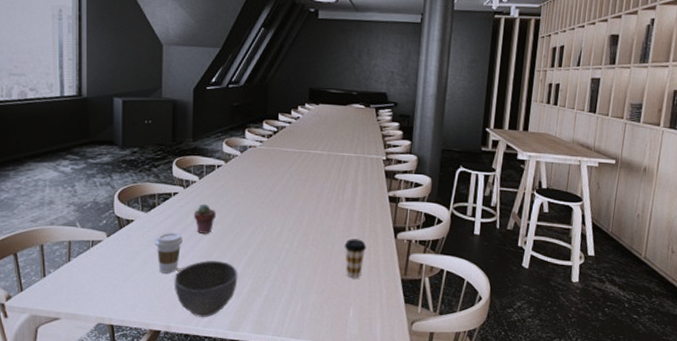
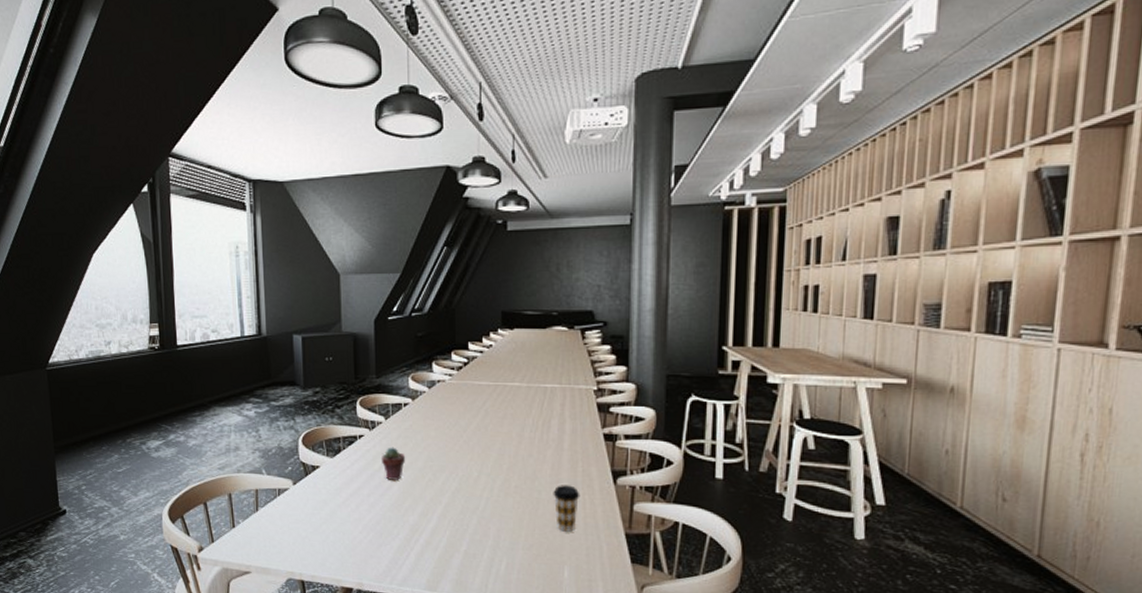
coffee cup: present [155,232,184,273] -> none [342,479,372,525]
bowl: present [174,261,238,317] -> none [364,511,433,575]

